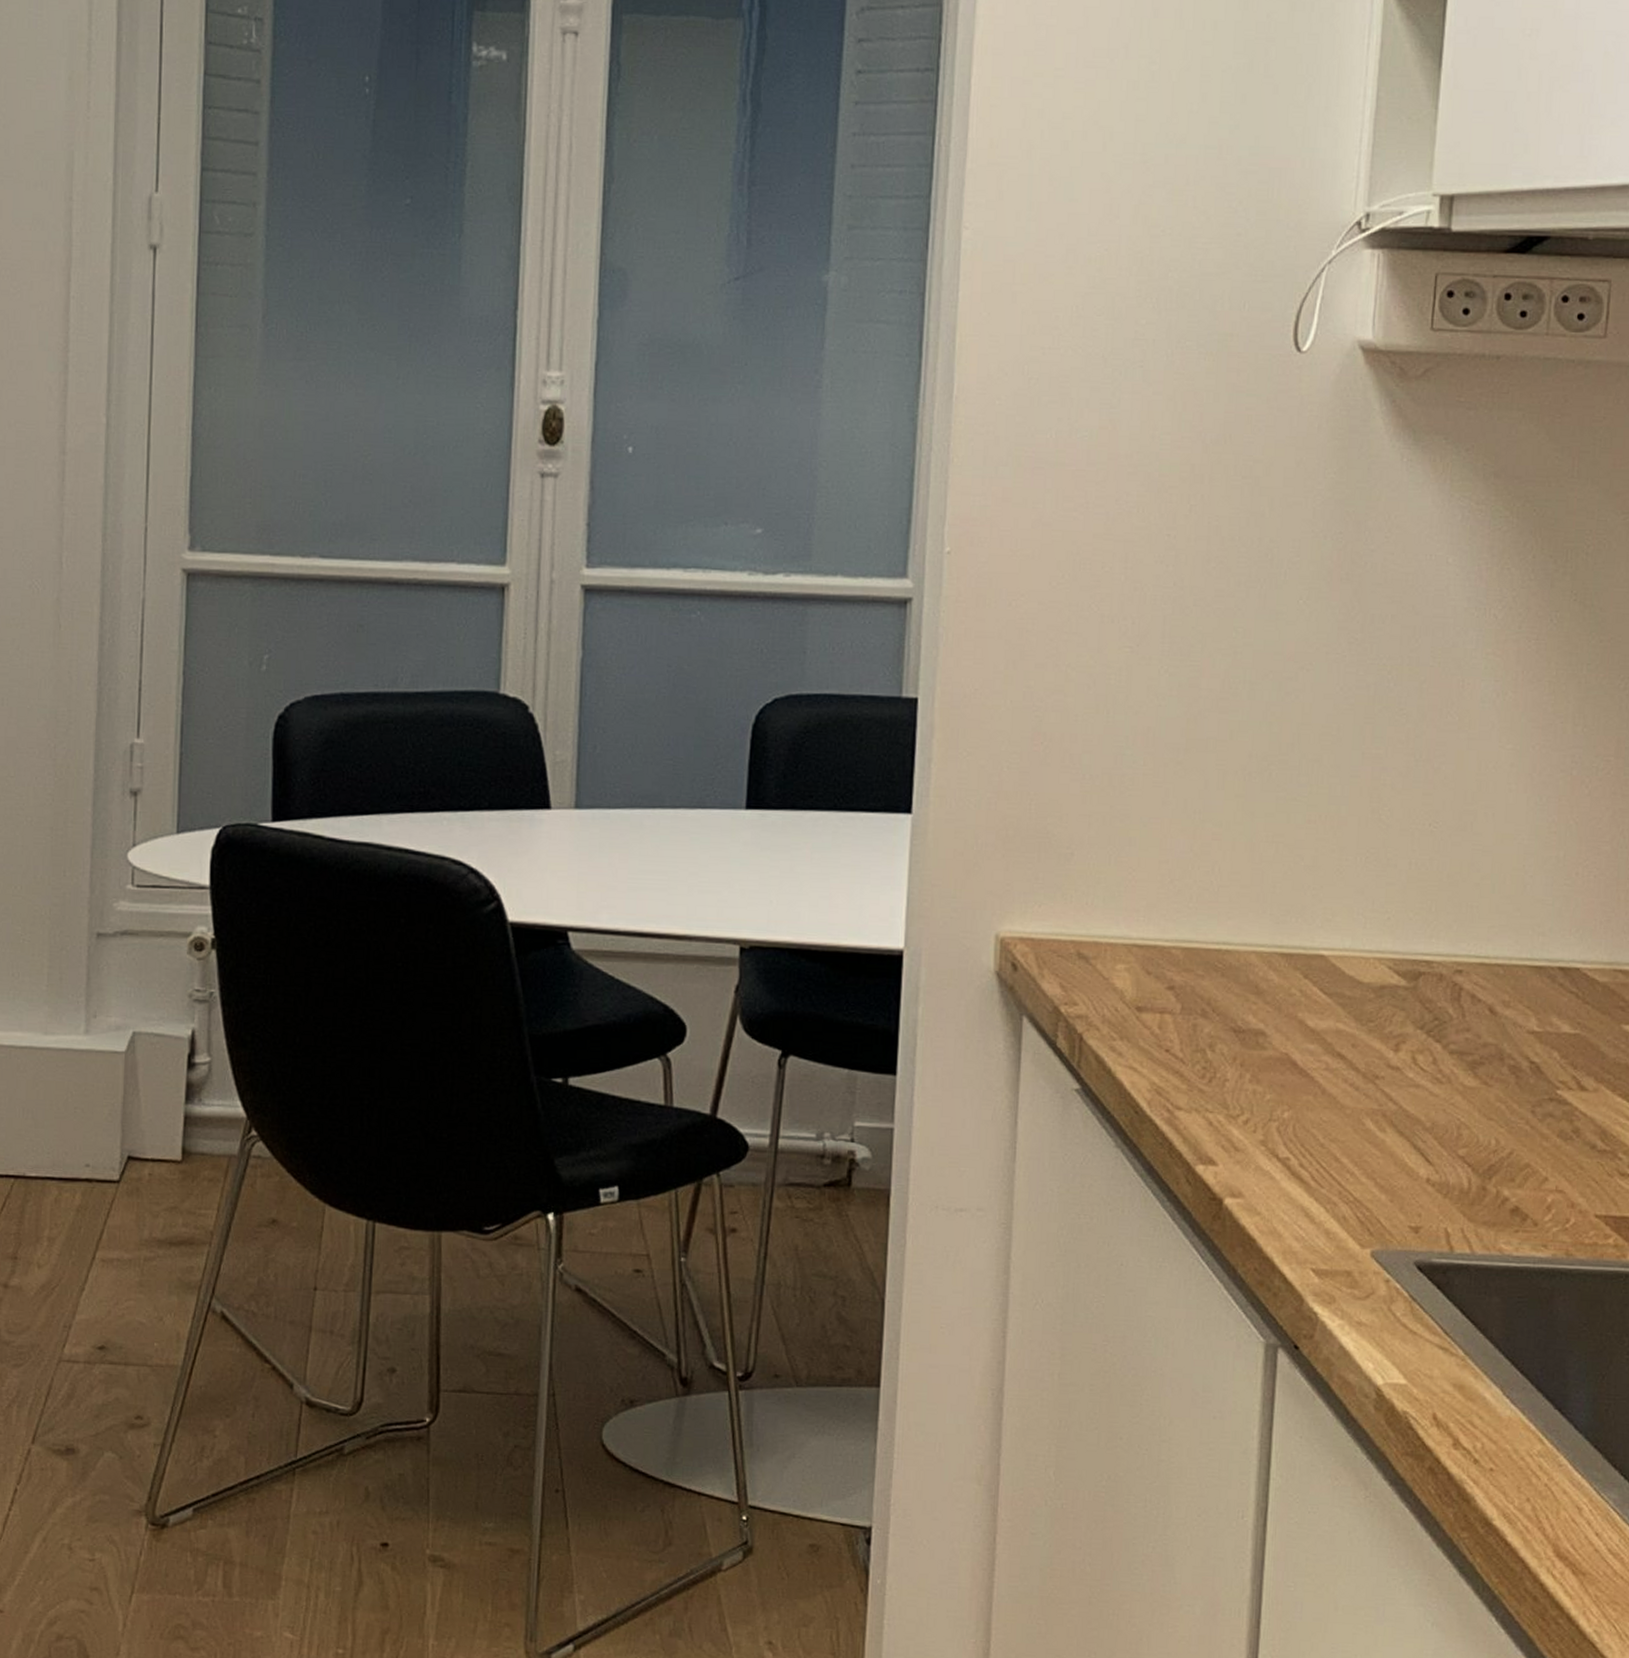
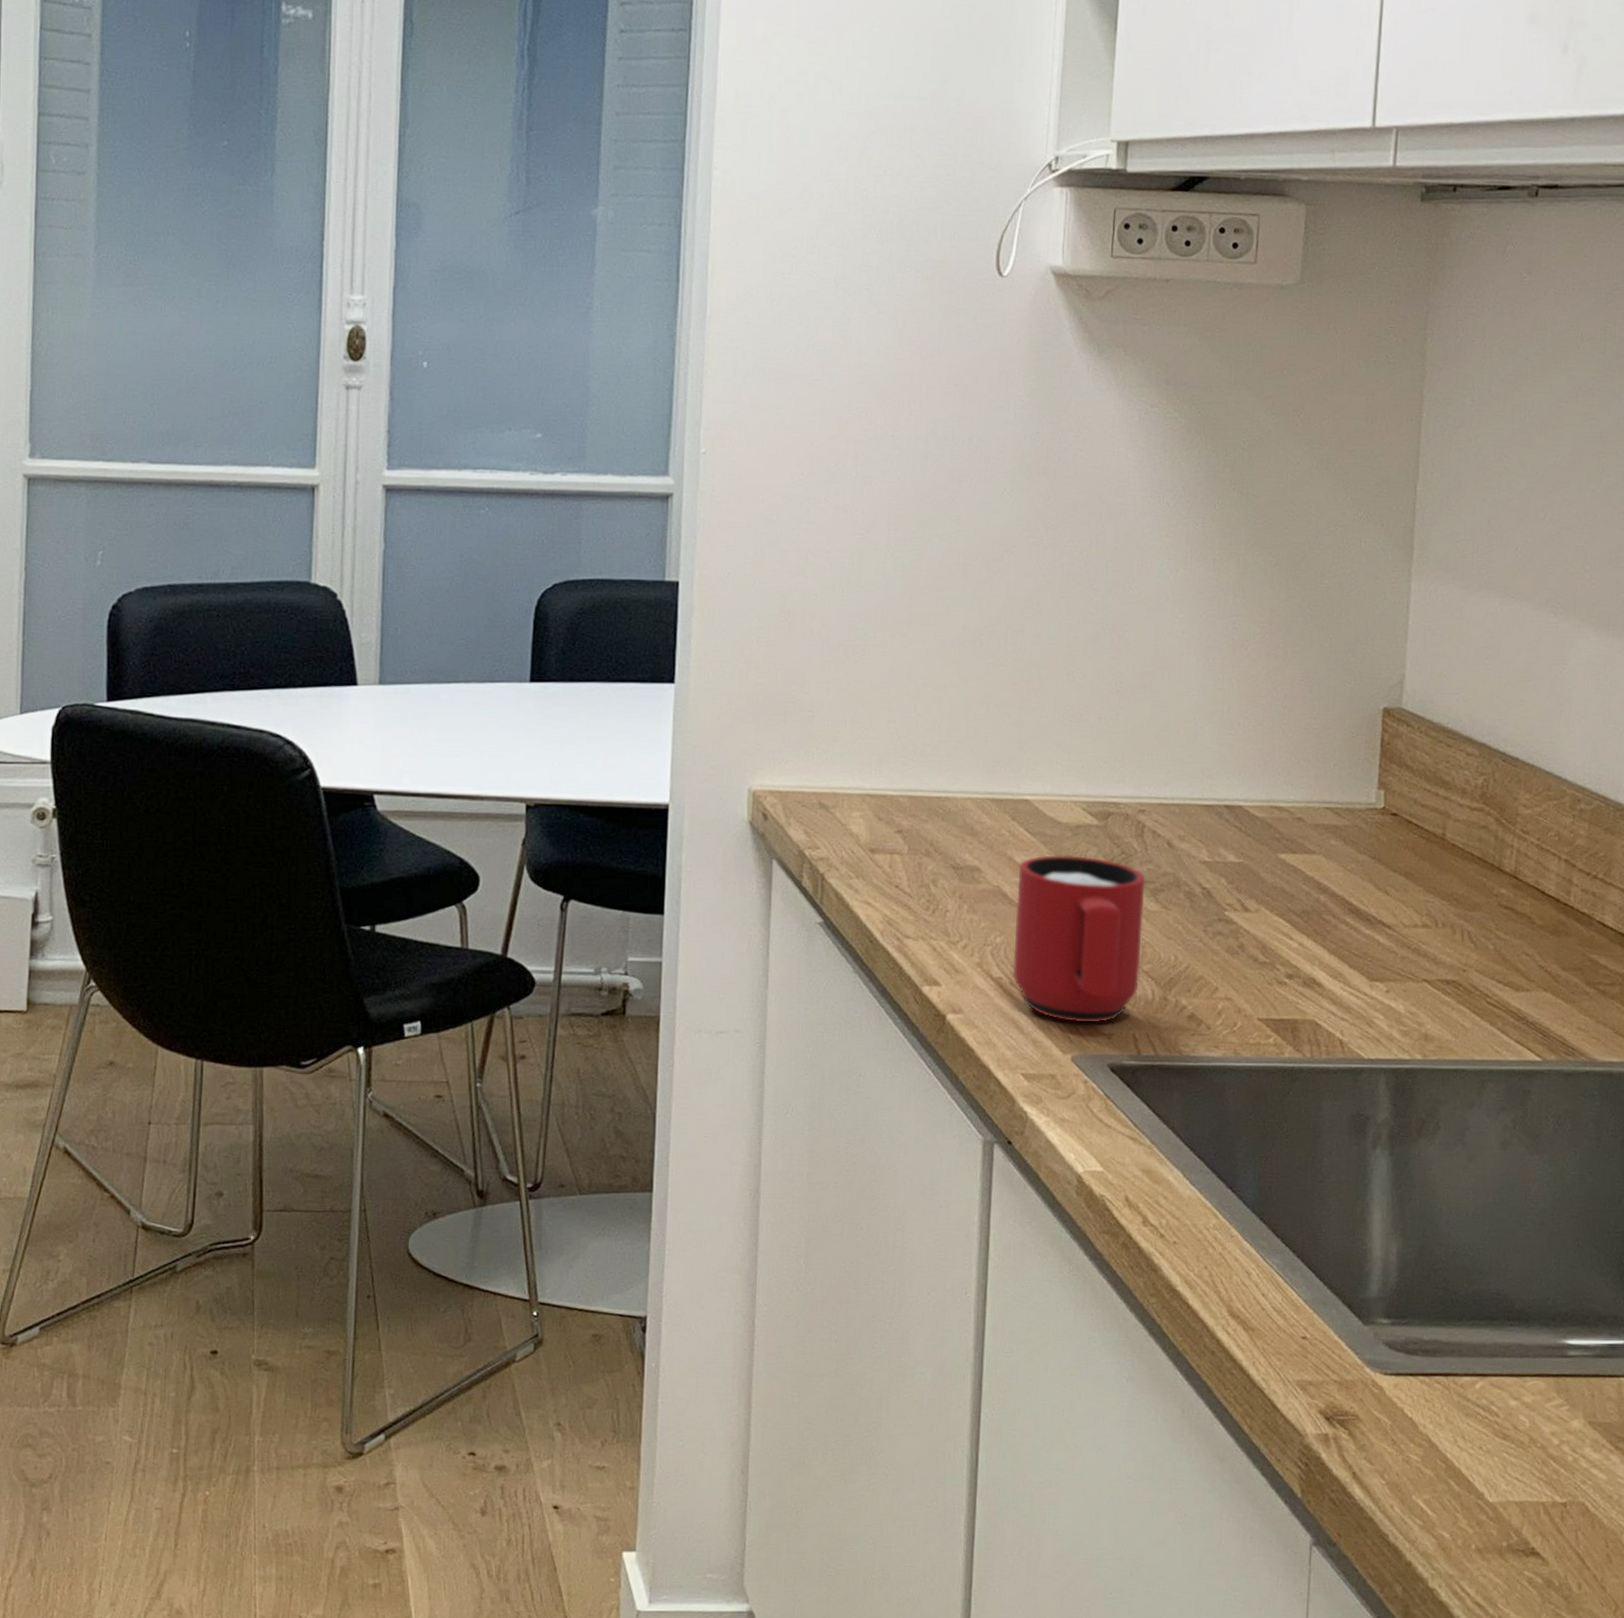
mug: none [1303,1019,1462,1214] -> present [1013,855,1145,1023]

